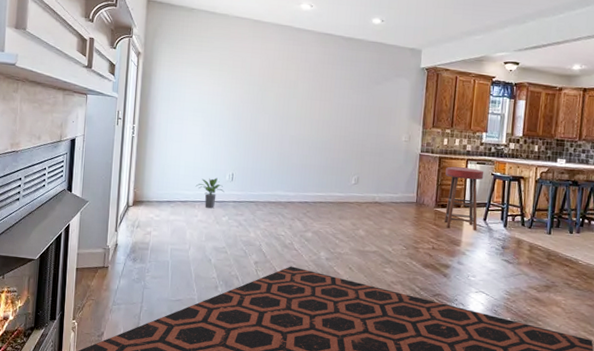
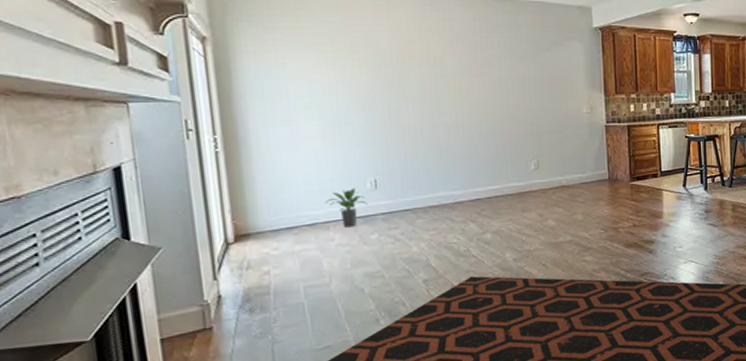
bar stool: present [444,166,484,231] -> none [636,133,678,202]

